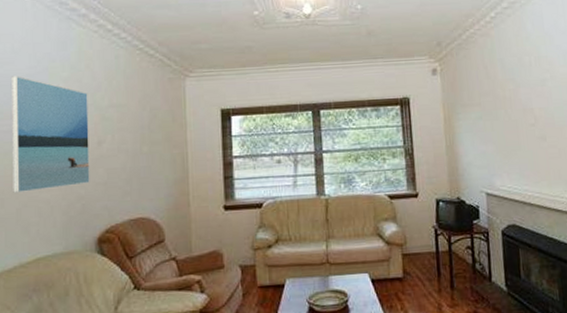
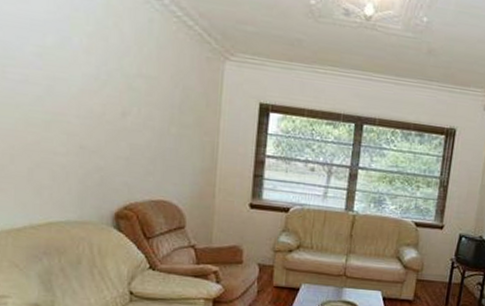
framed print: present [10,75,90,193] -> none [24,17,114,155]

